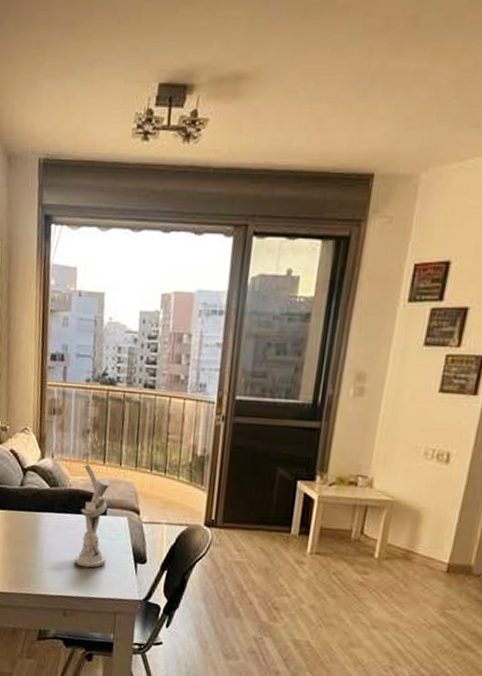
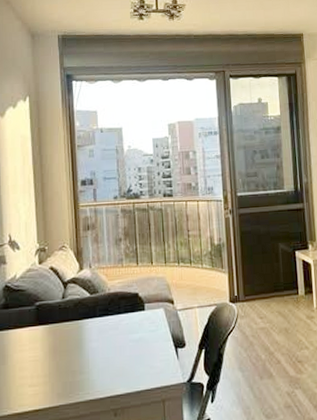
utensil holder: present [74,464,110,568] -> none [119,268,149,363]

